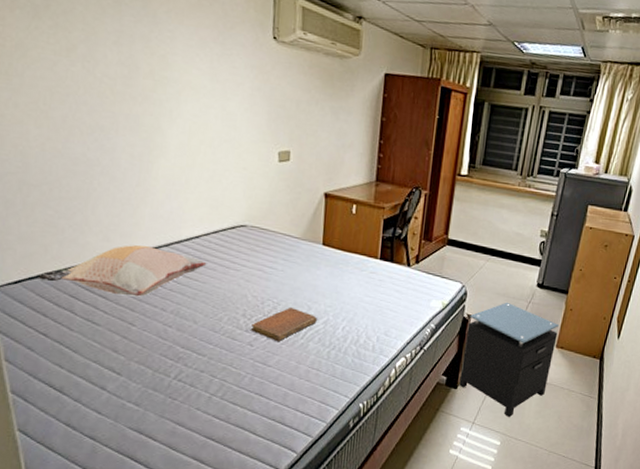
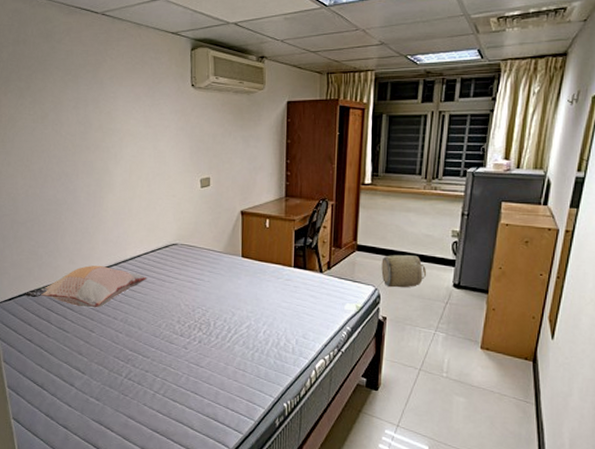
notebook: present [251,308,317,342] -> none [185,314,241,345]
nightstand: present [459,302,560,417] -> none [380,303,482,421]
basket: none [470,251,514,286] -> present [381,254,427,288]

